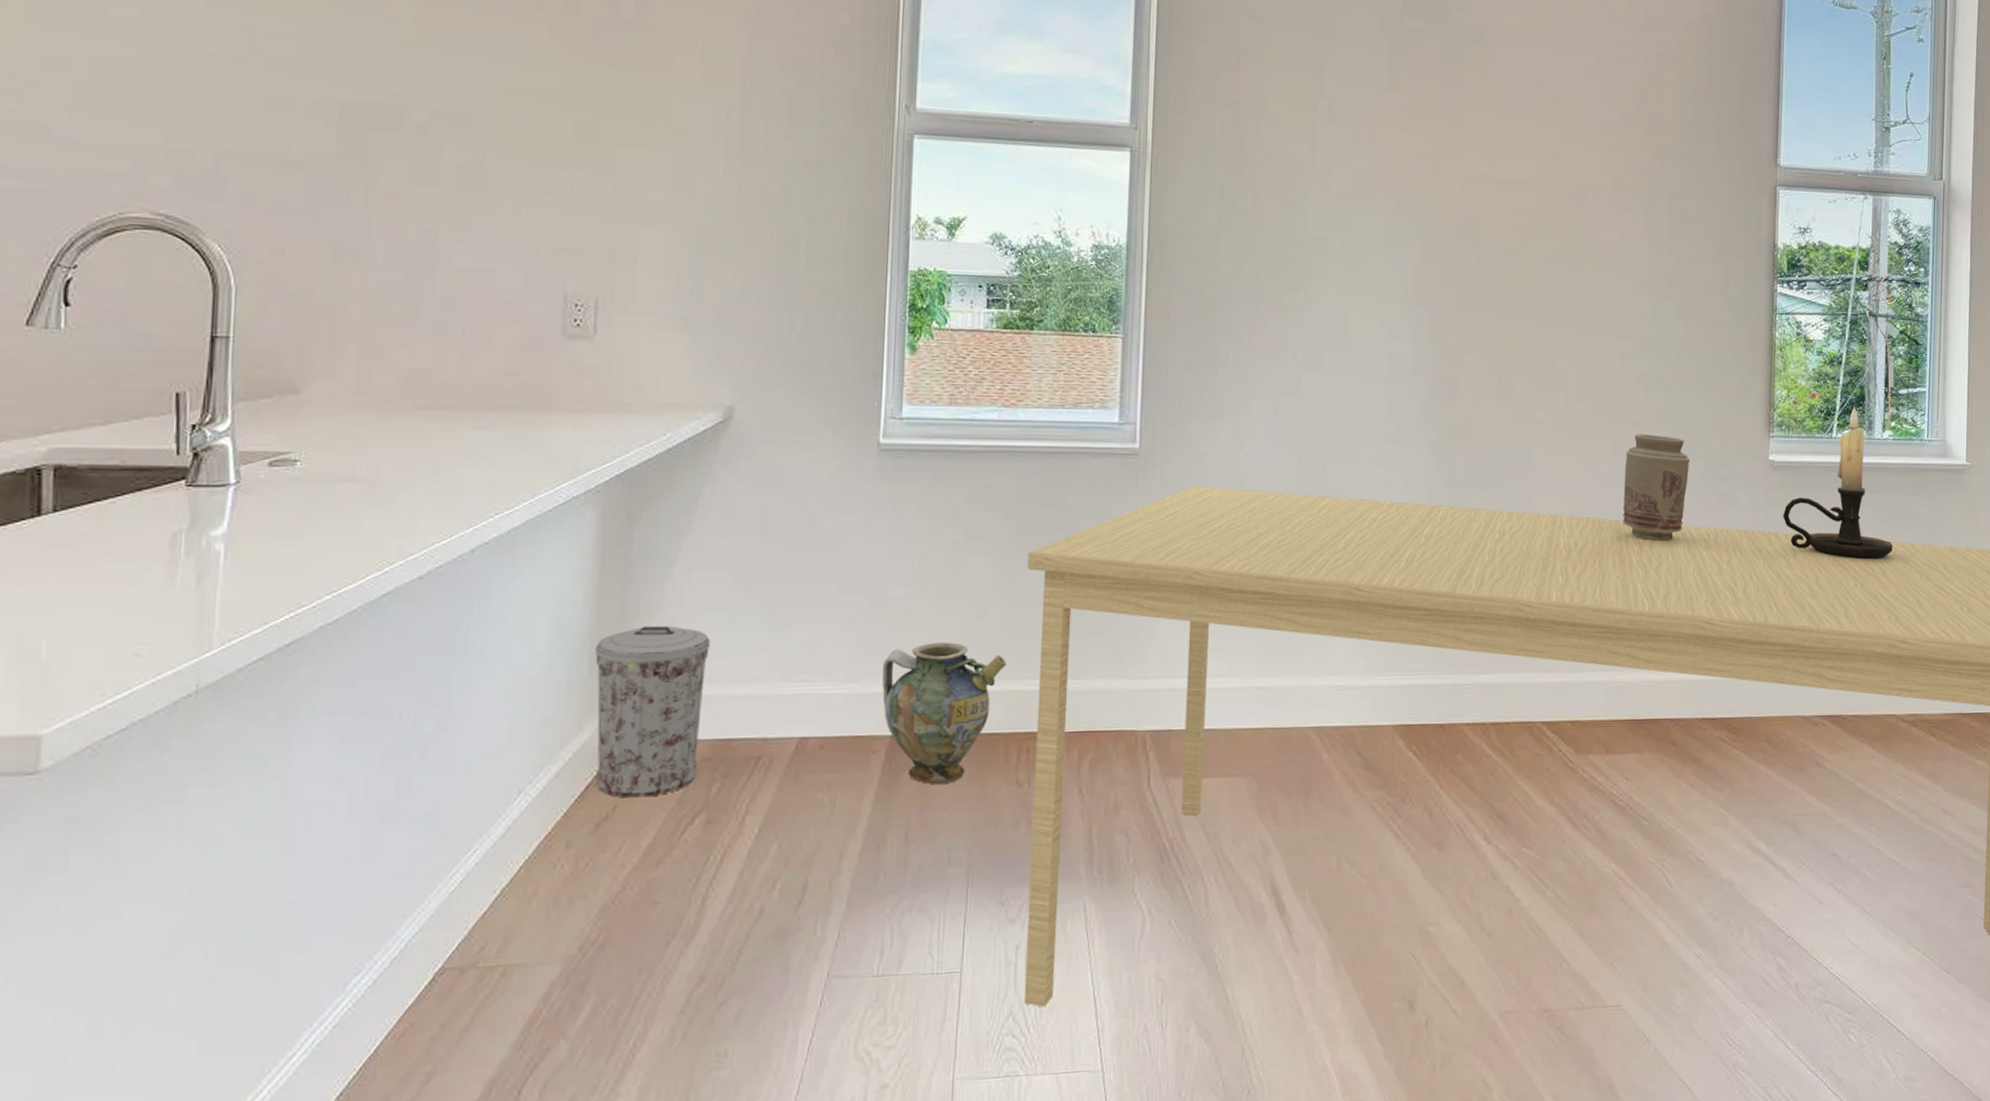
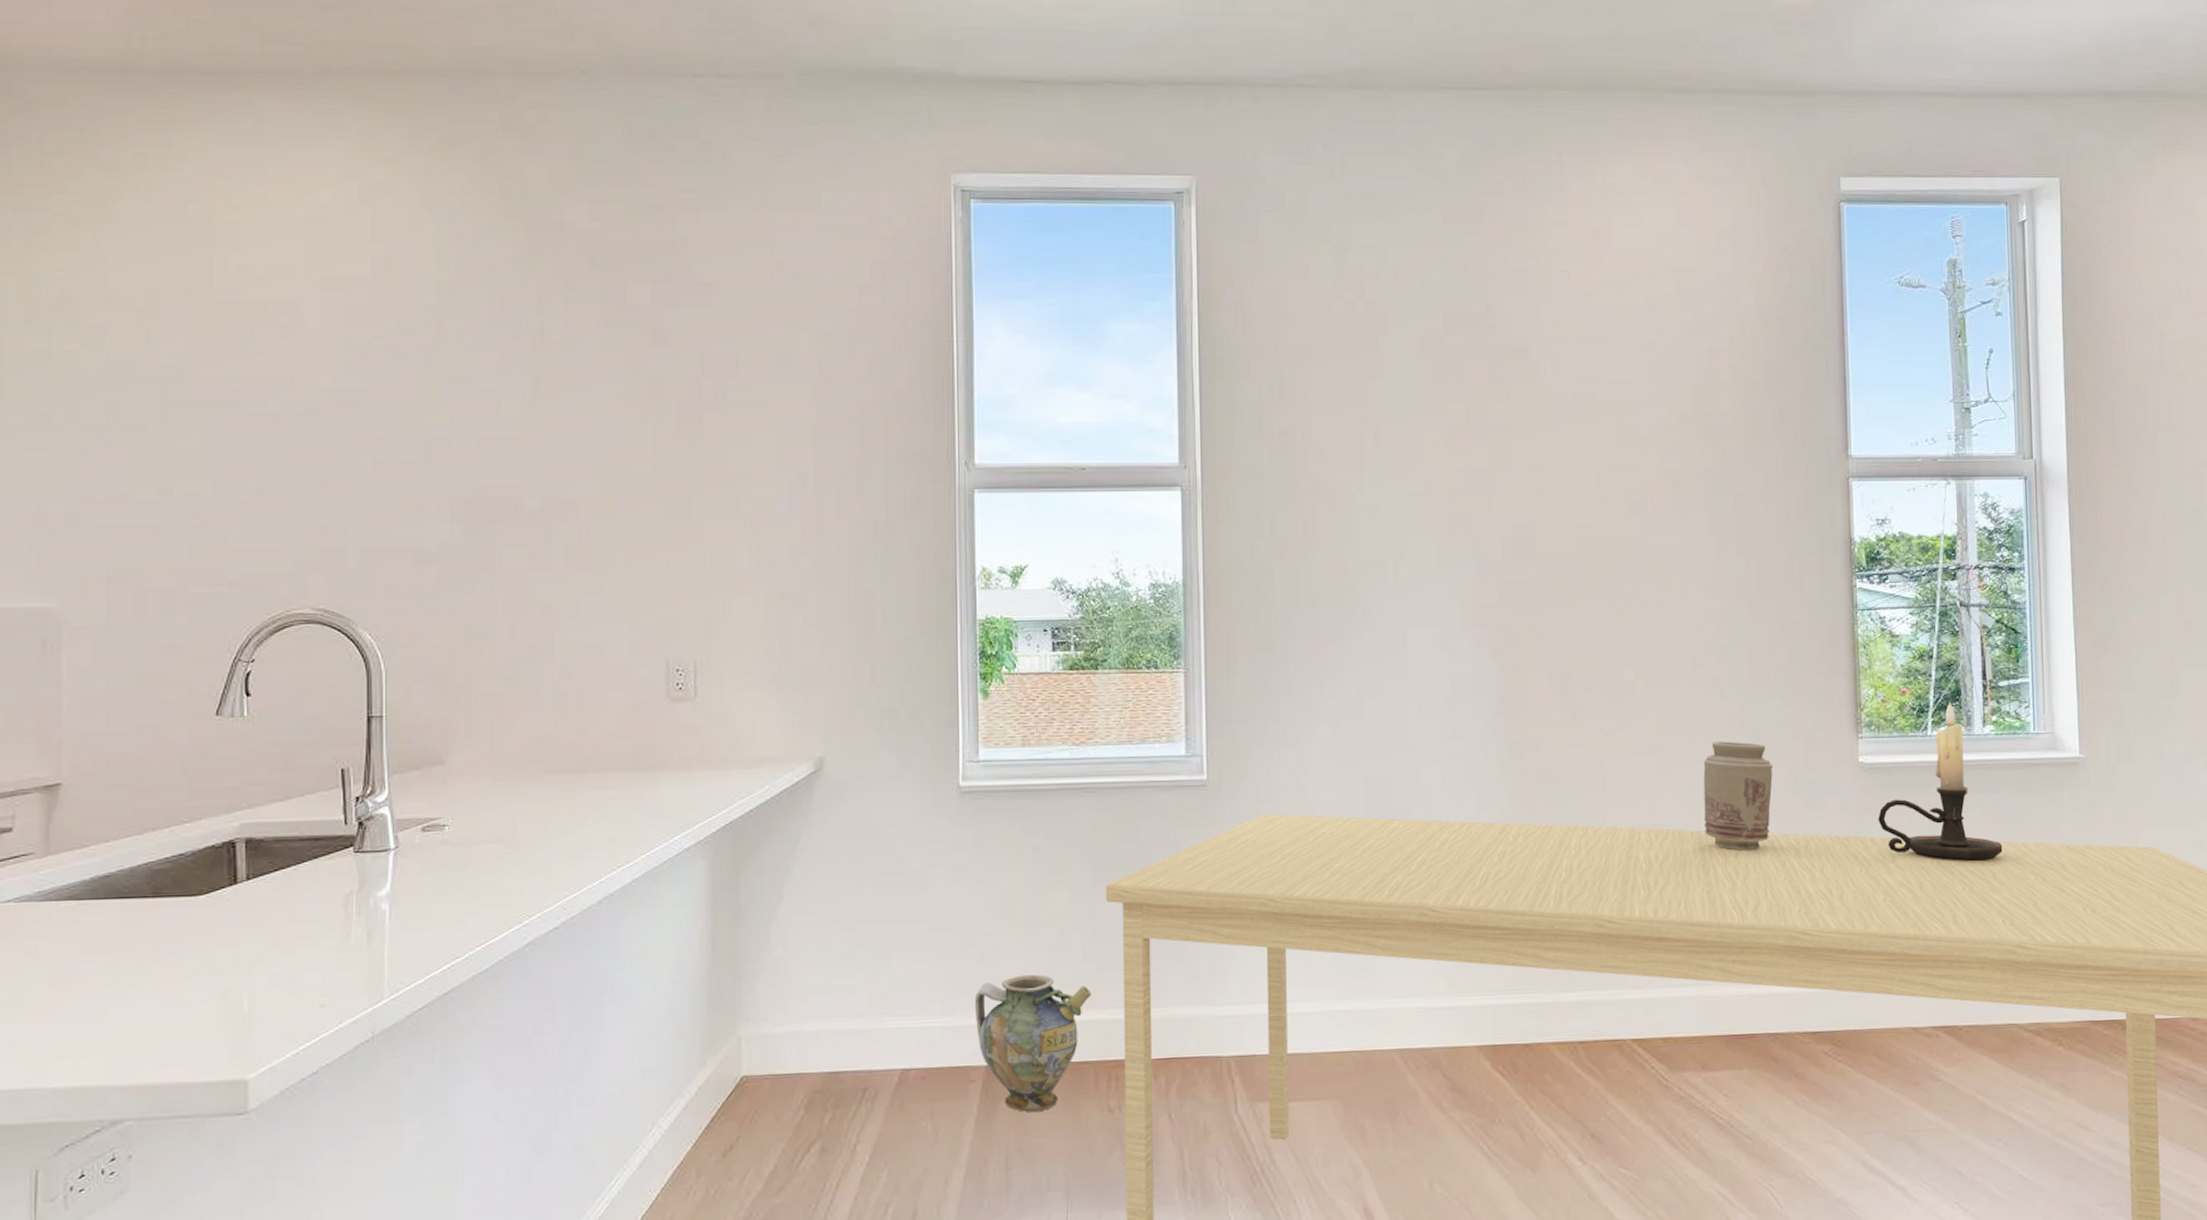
trash can: present [595,626,710,798] -> none [713,966,815,1129]

